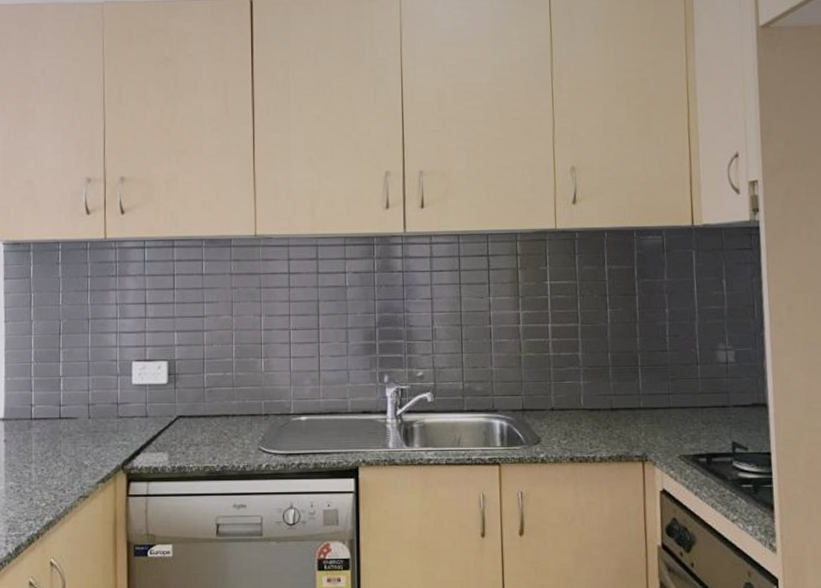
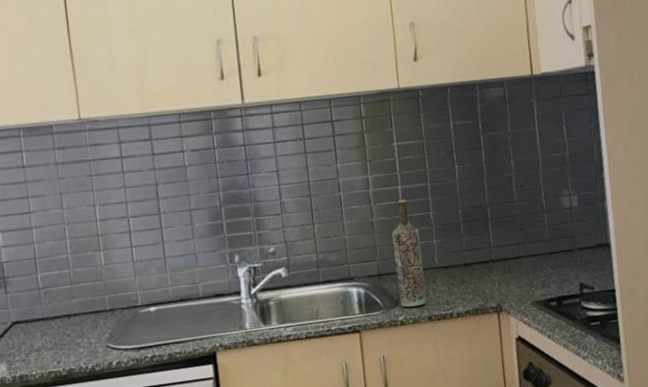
bottle: none [539,337,569,446] -> present [392,199,427,308]

